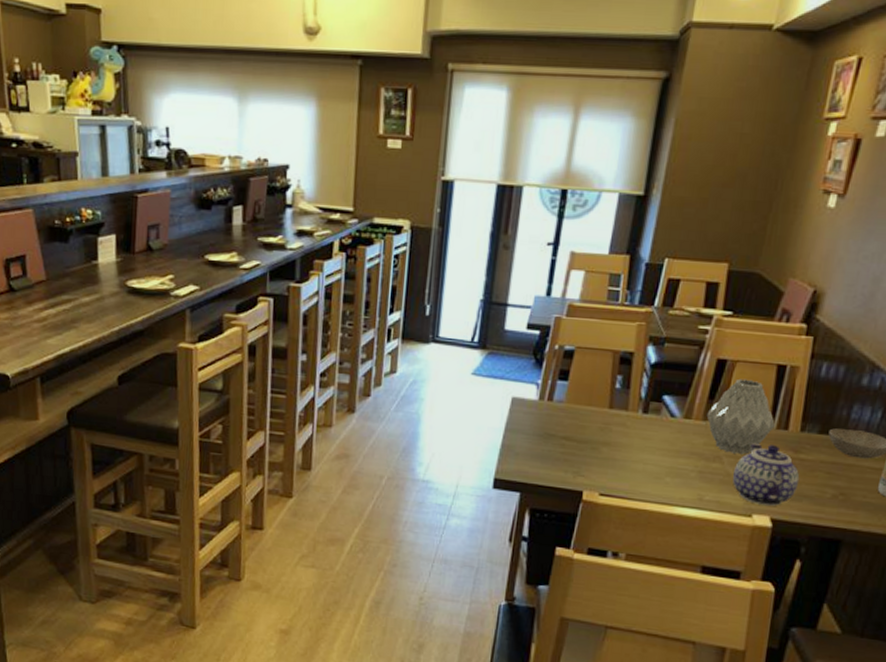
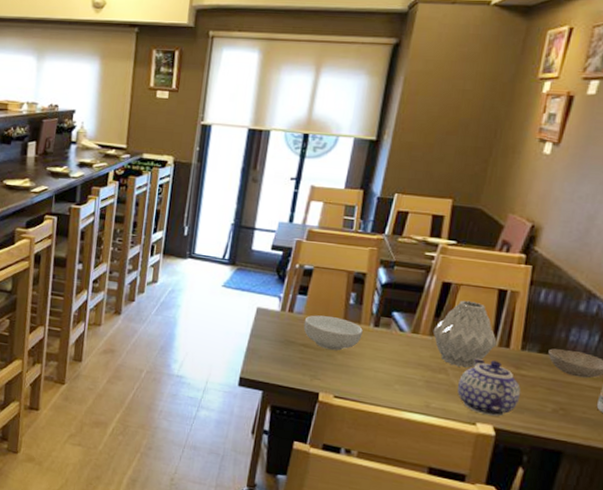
cereal bowl: none [564,403,631,442] -> present [303,315,363,351]

